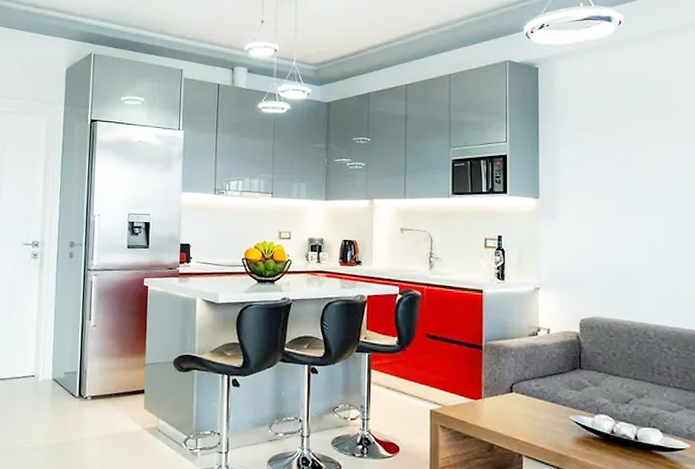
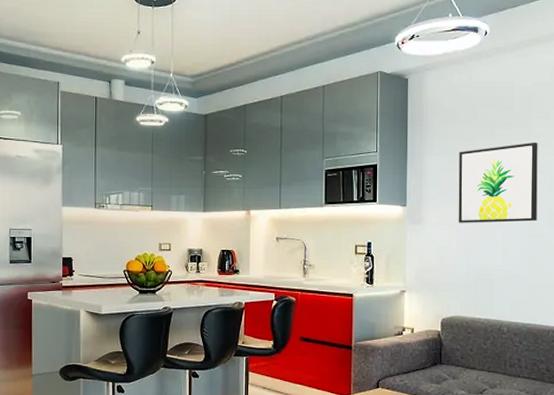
wall art: none [594,133,683,218] -> present [458,142,538,223]

